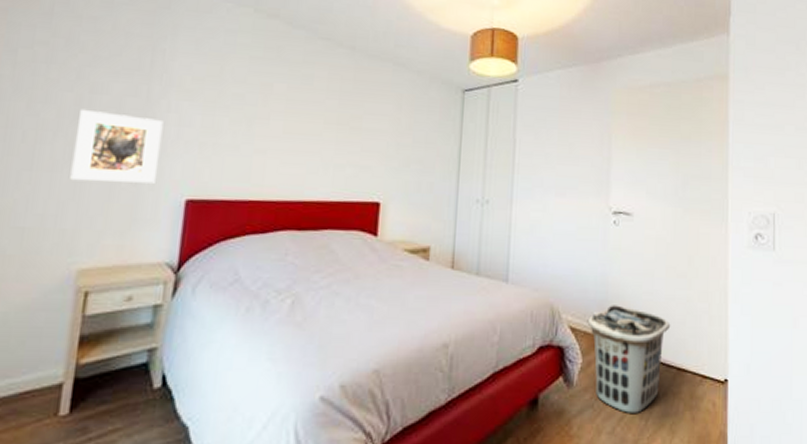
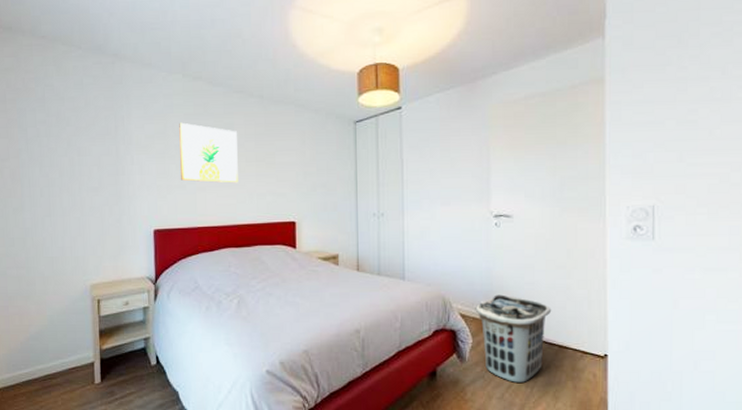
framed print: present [70,109,164,183] -> none [74,168,132,222]
wall art: none [234,66,317,149] -> present [179,122,238,183]

